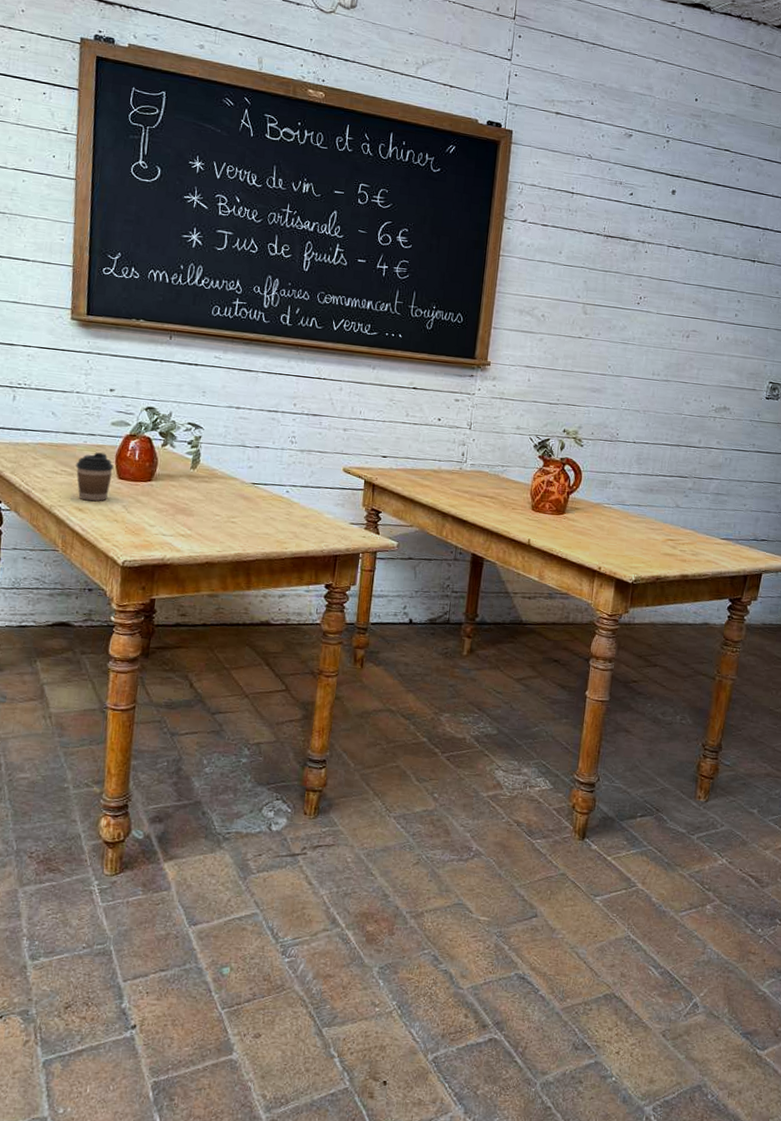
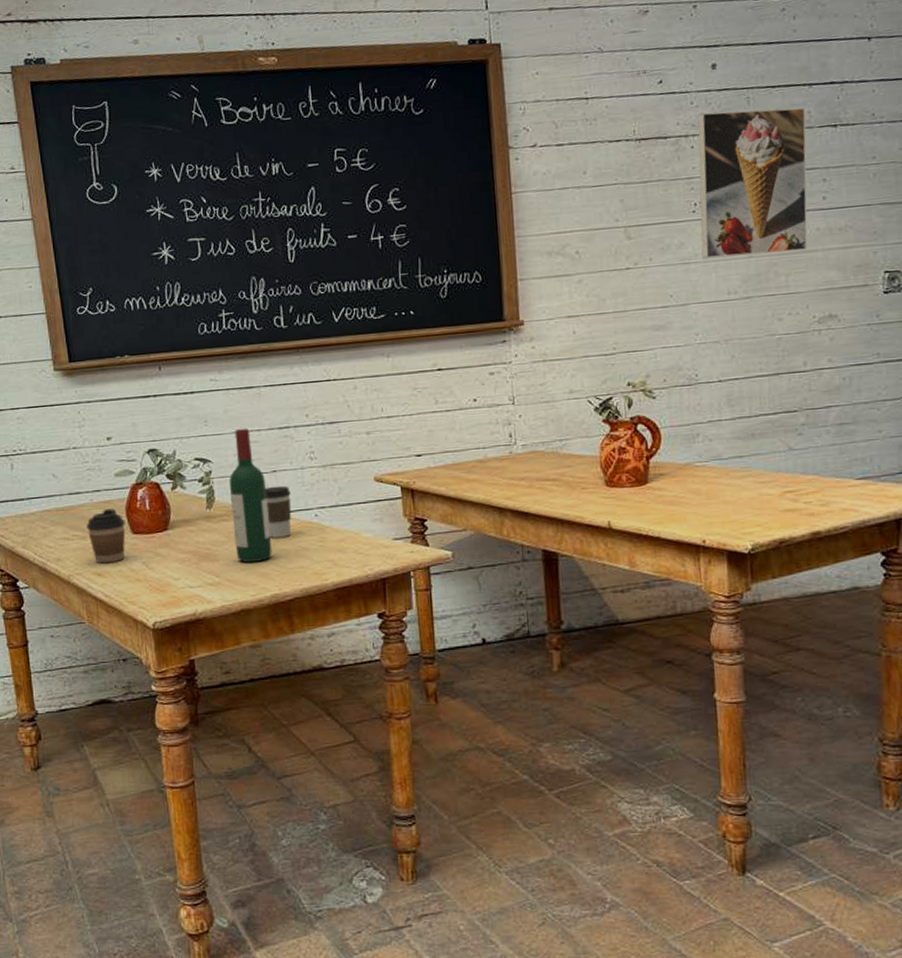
wine bottle: none [210,404,248,523] -> present [229,428,272,562]
coffee cup: none [243,459,269,506] -> present [264,485,292,538]
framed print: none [638,227,735,353] -> present [697,107,808,259]

